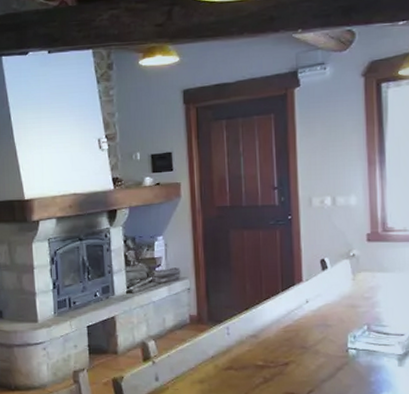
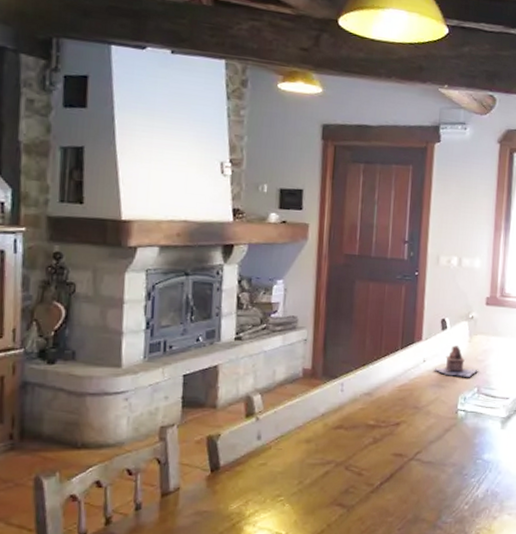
teapot: none [318,284,366,316] -> present [434,345,478,378]

